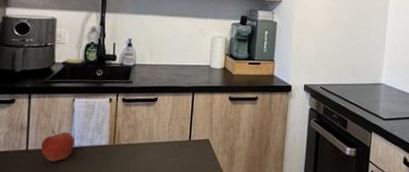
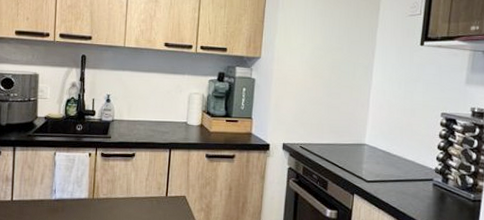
apple: present [40,129,75,162] -> none [24,181,56,213]

